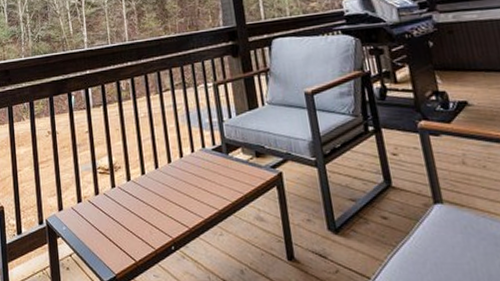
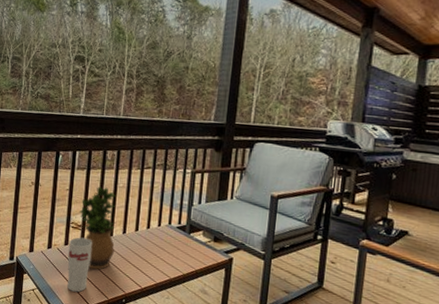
cup: none [99,182,129,248] -> present [67,237,93,293]
potted plant: none [103,120,151,217] -> present [79,186,116,270]

